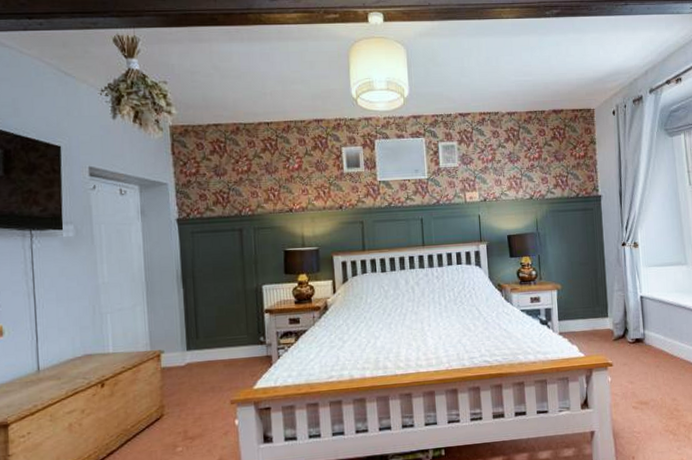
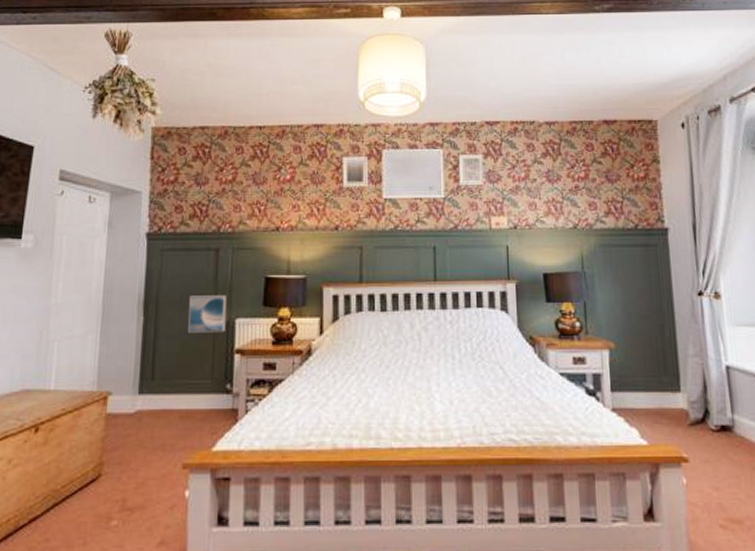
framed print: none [221,267,255,299] -> present [188,295,227,333]

